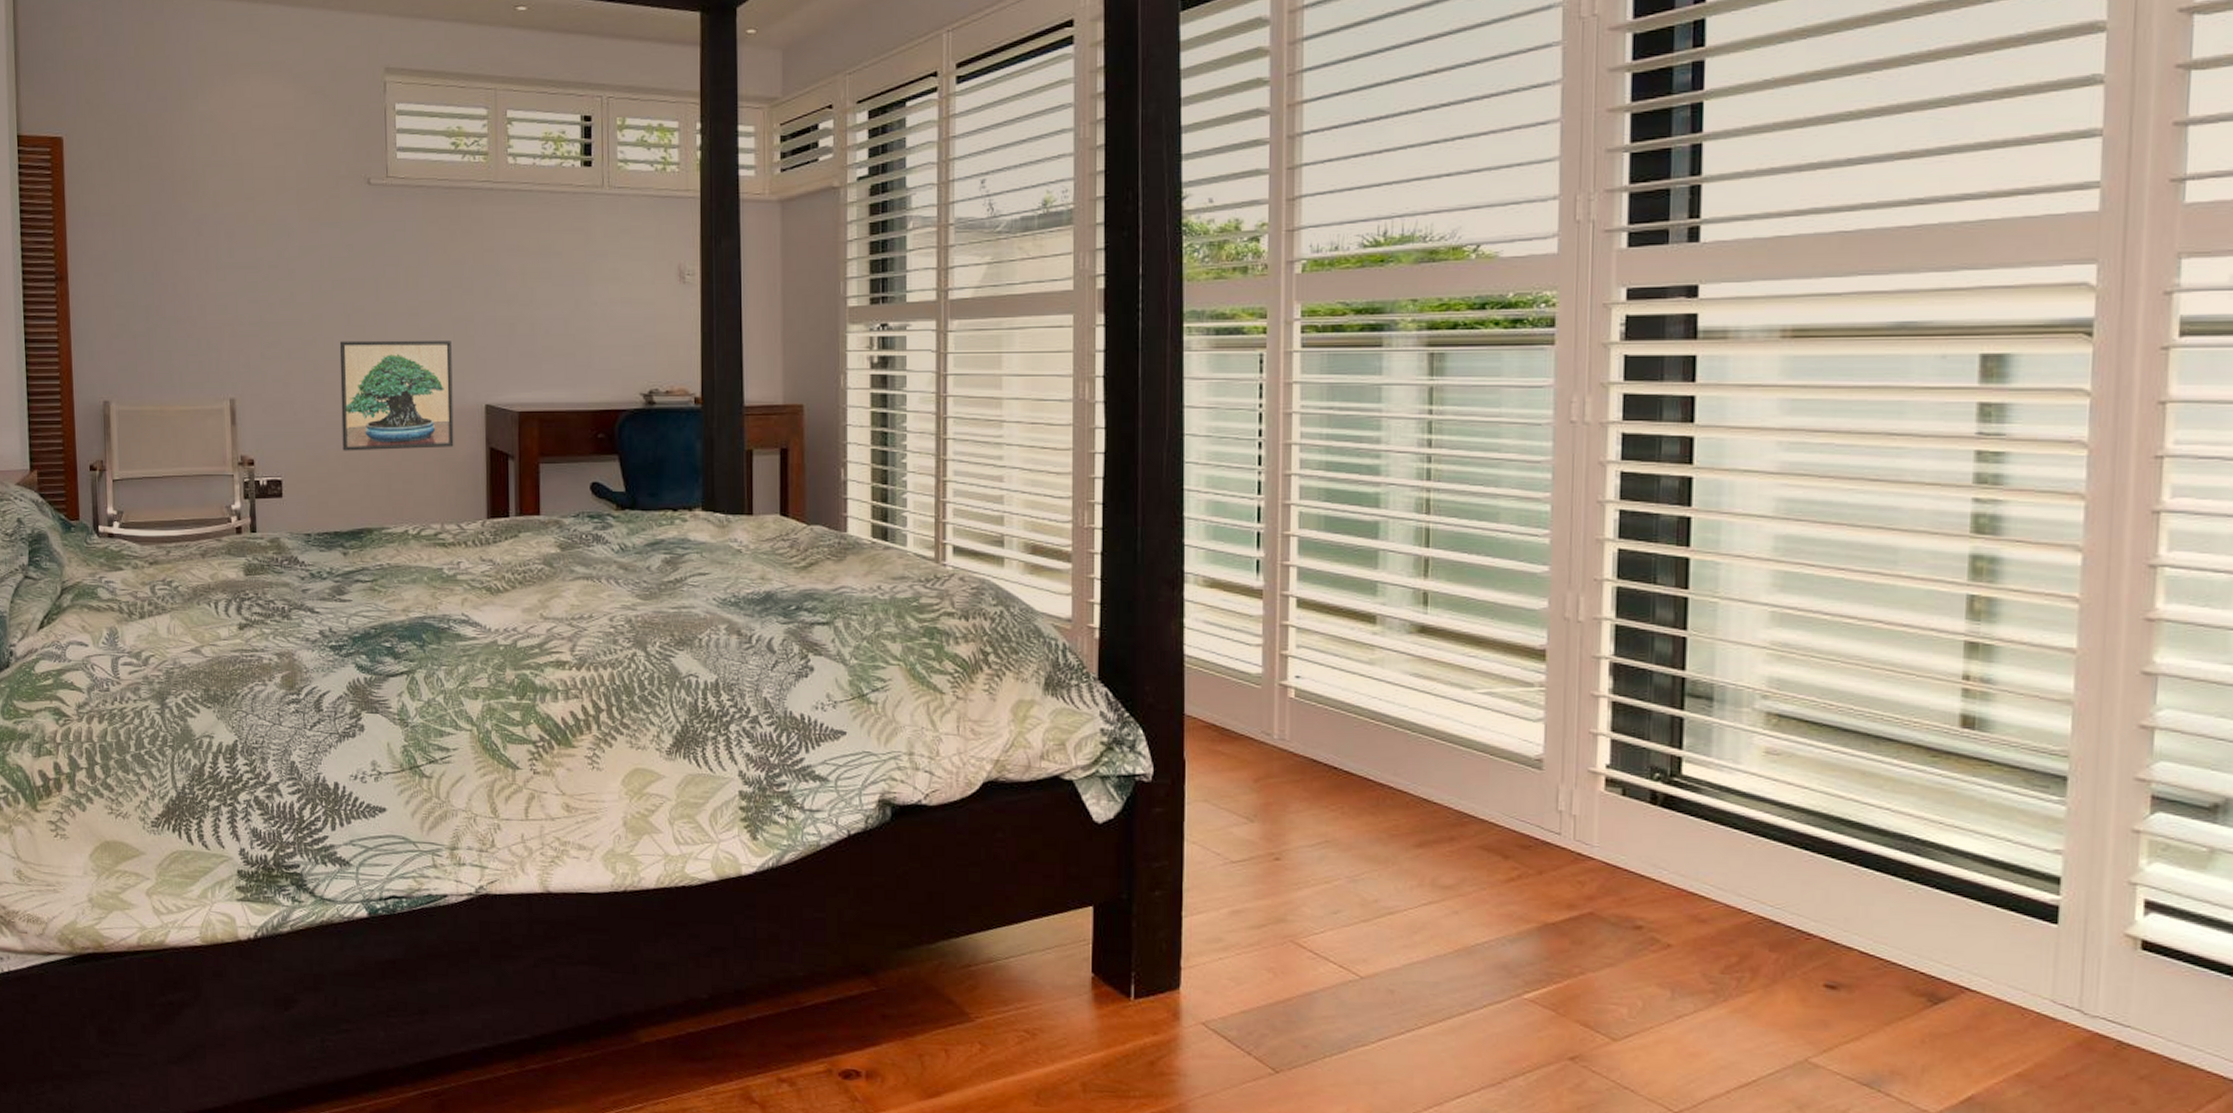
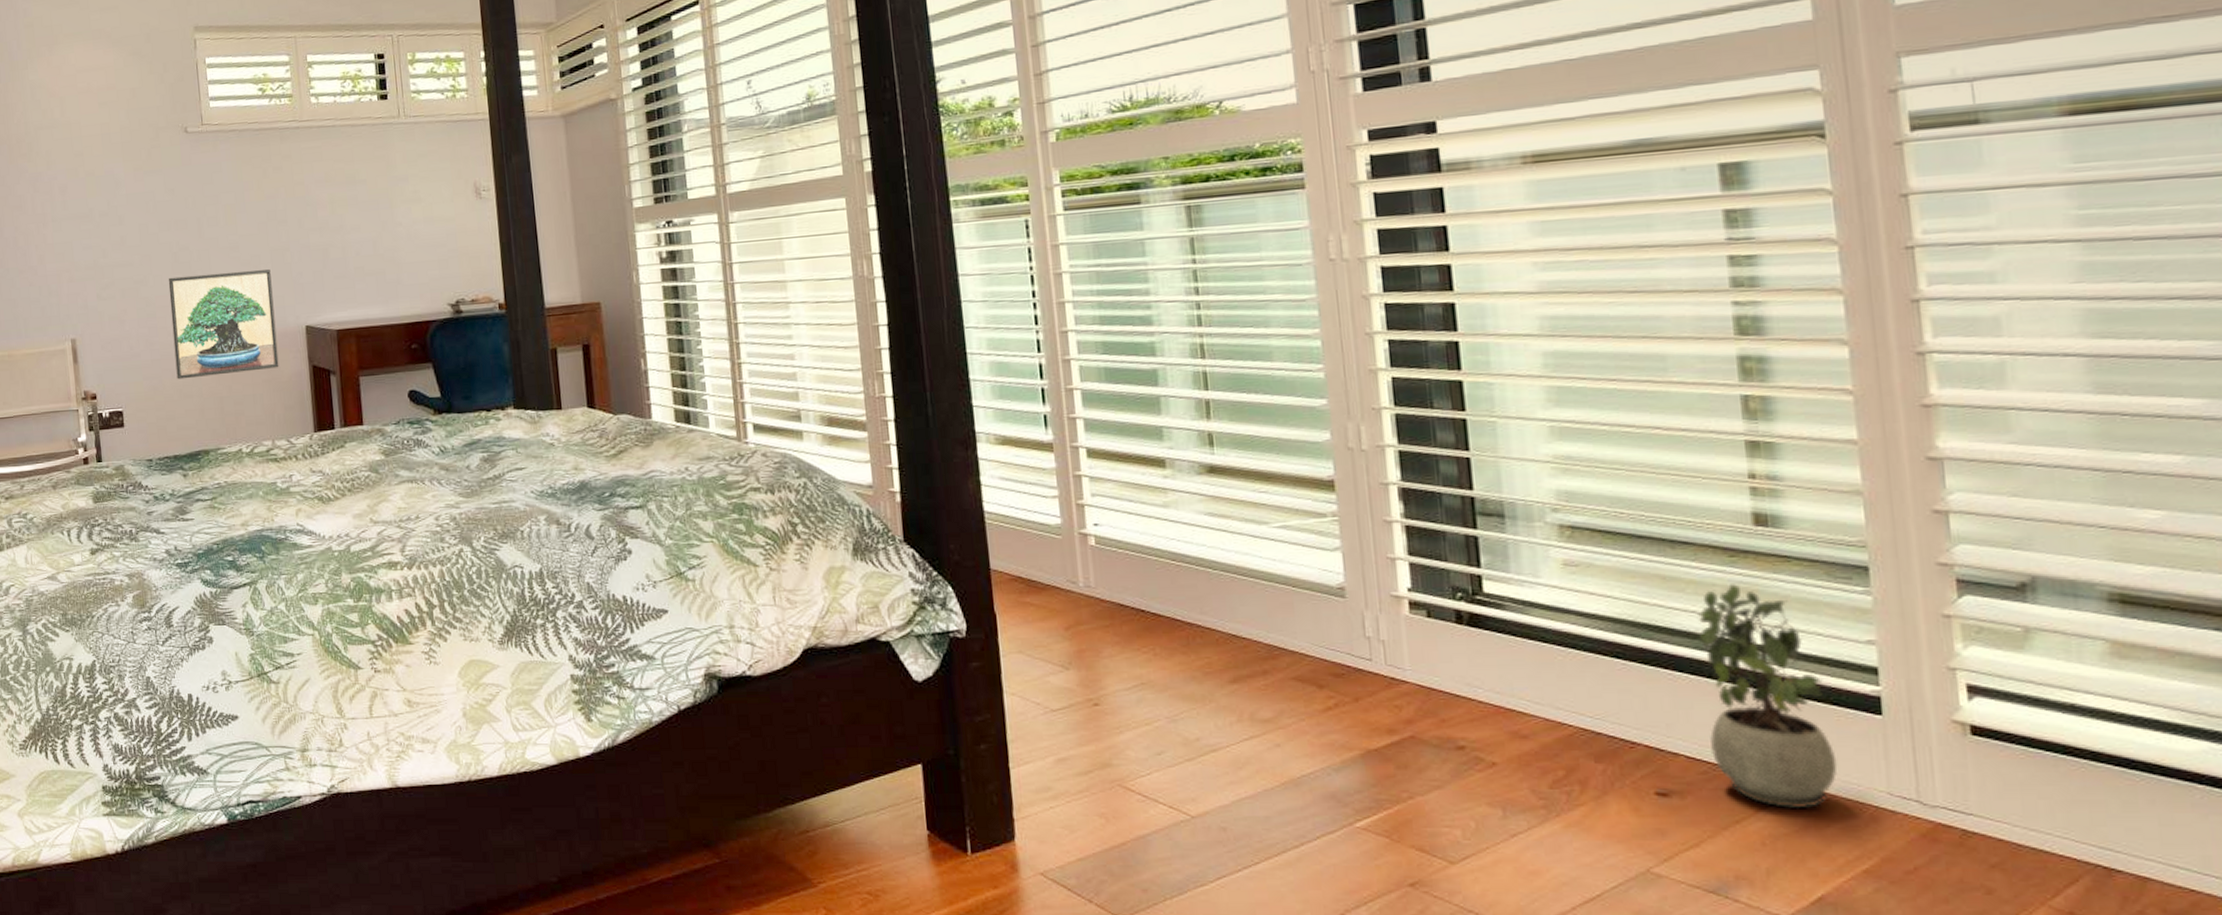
potted plant: none [1884,784,2007,1010] -> present [1698,584,1838,809]

